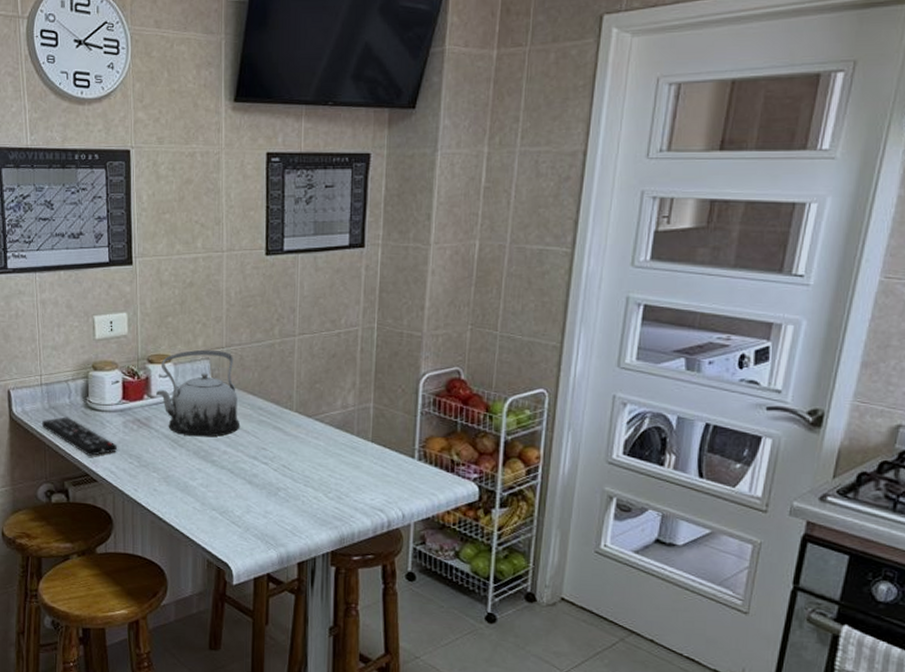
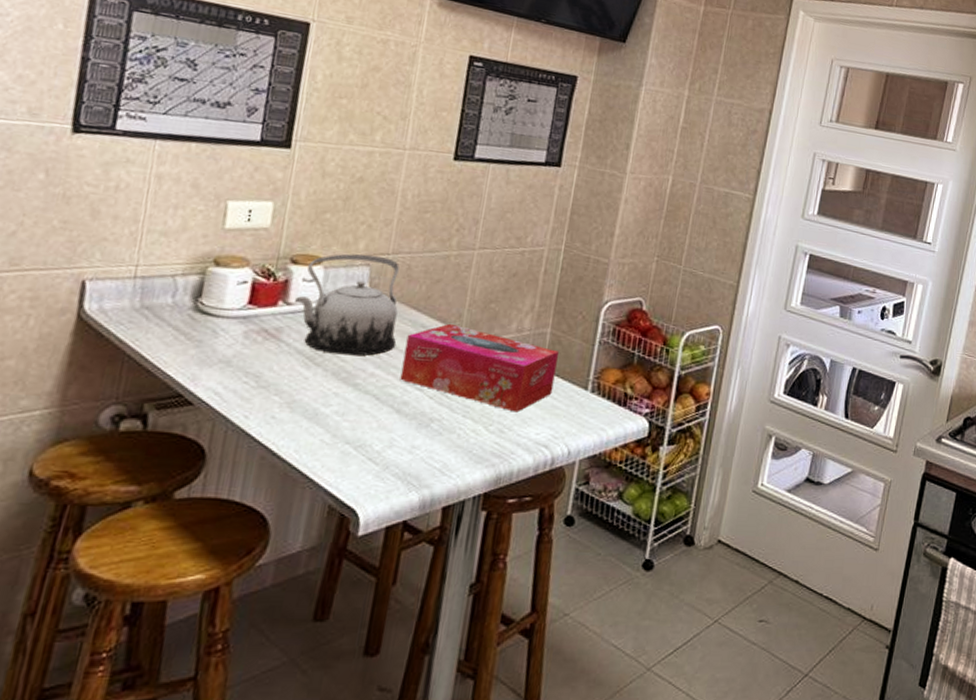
remote control: present [42,417,118,457] -> none [125,320,232,373]
tissue box: none [247,404,384,481] -> present [400,323,560,413]

